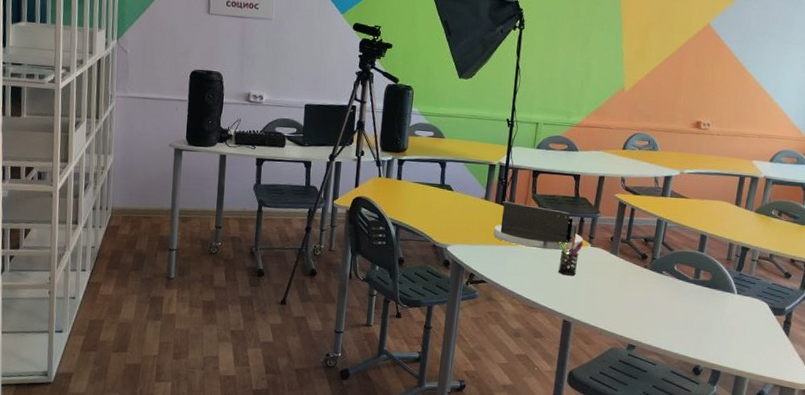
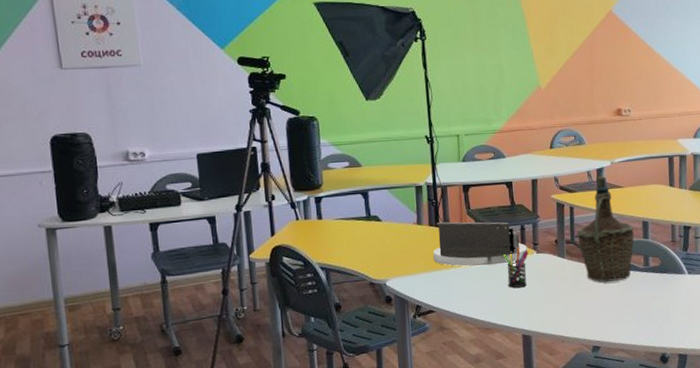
bottle: none [633,184,691,288] -> present [576,176,634,282]

